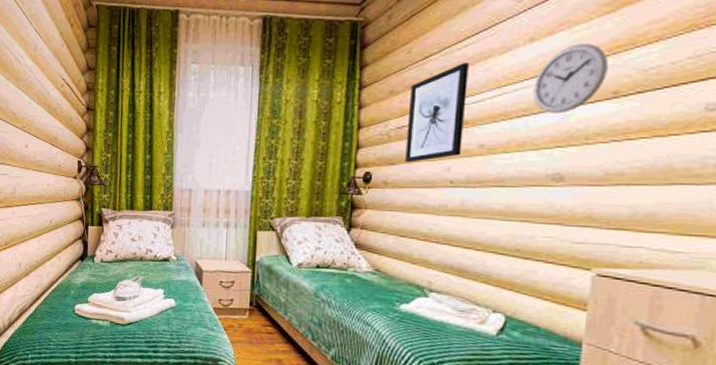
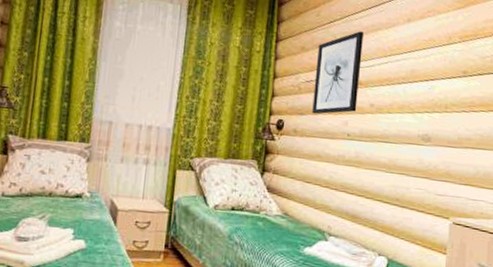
wall clock: present [533,43,608,114] -> none [409,29,460,85]

